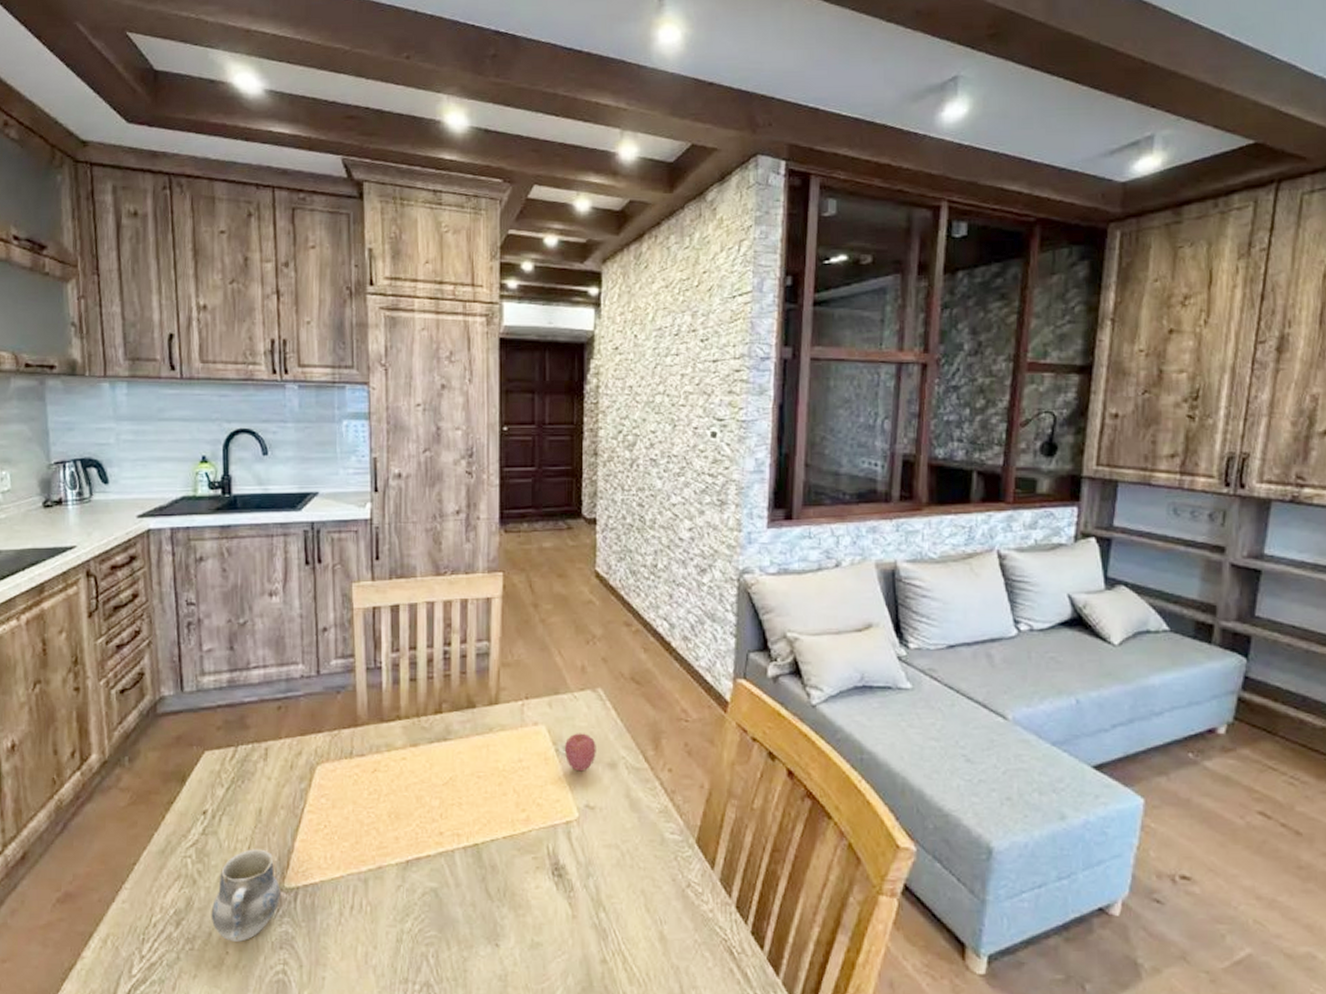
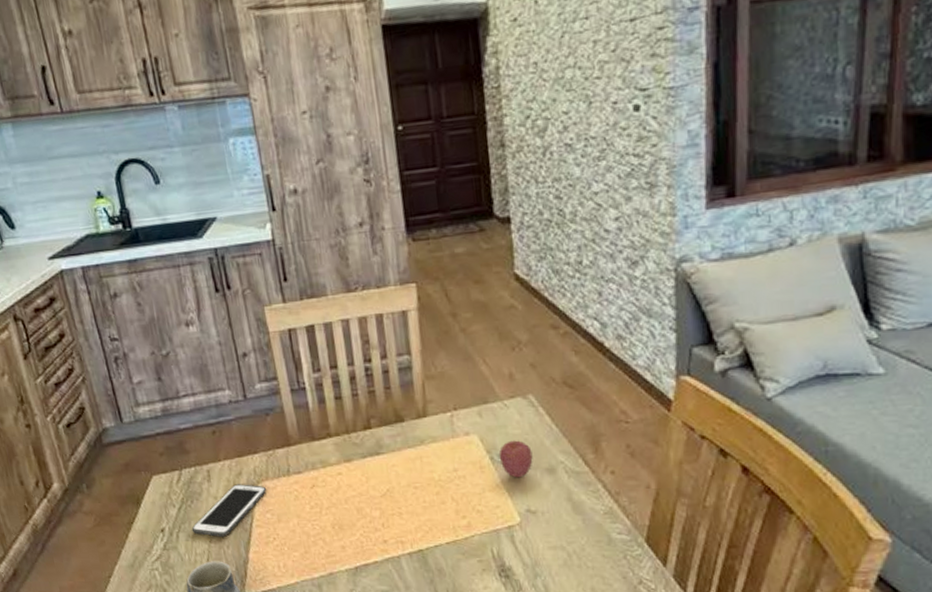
cell phone: none [237,764,326,822] -> present [191,484,267,537]

